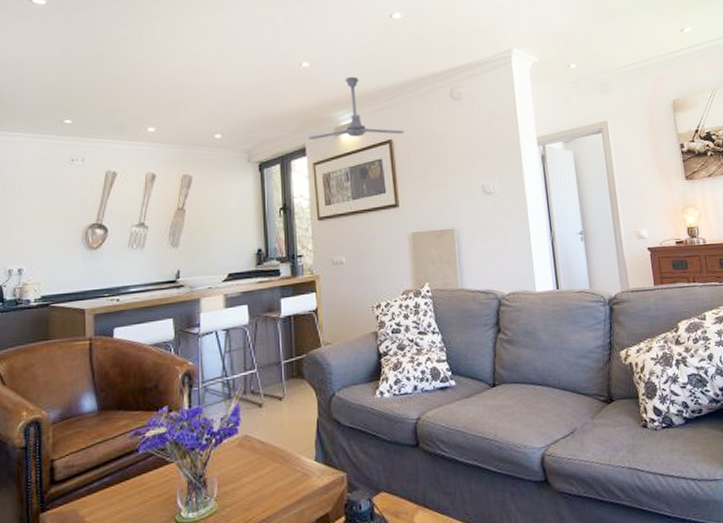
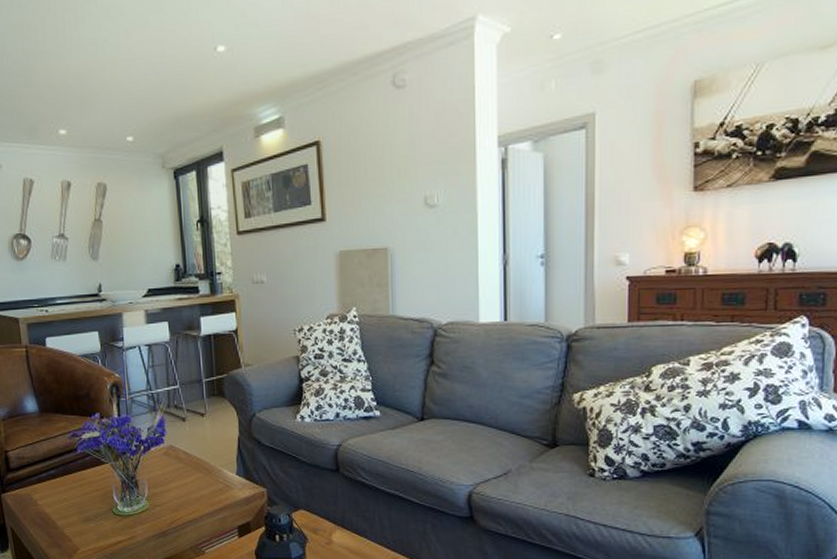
ceiling fan: present [309,76,405,140] -> none [226,61,335,142]

